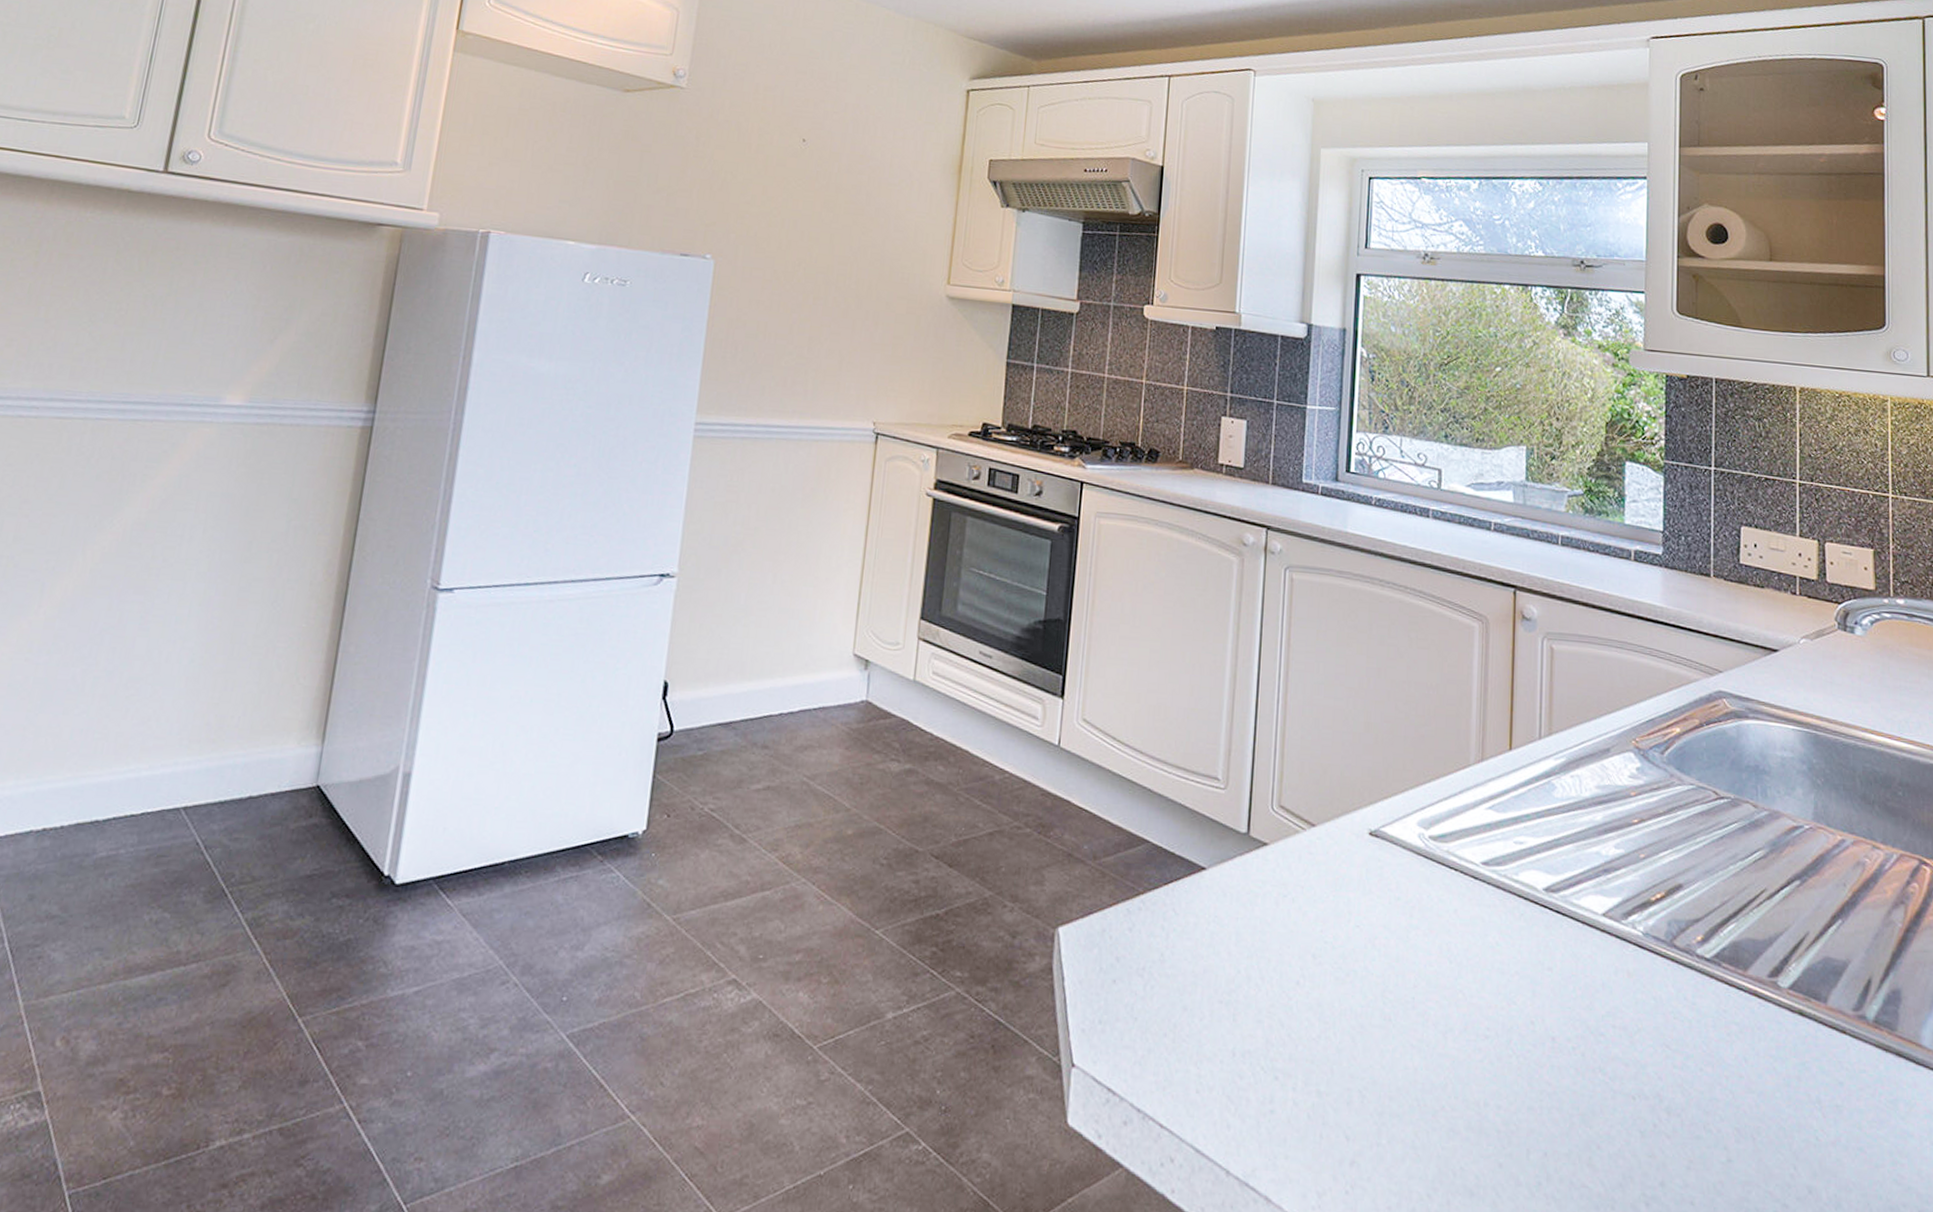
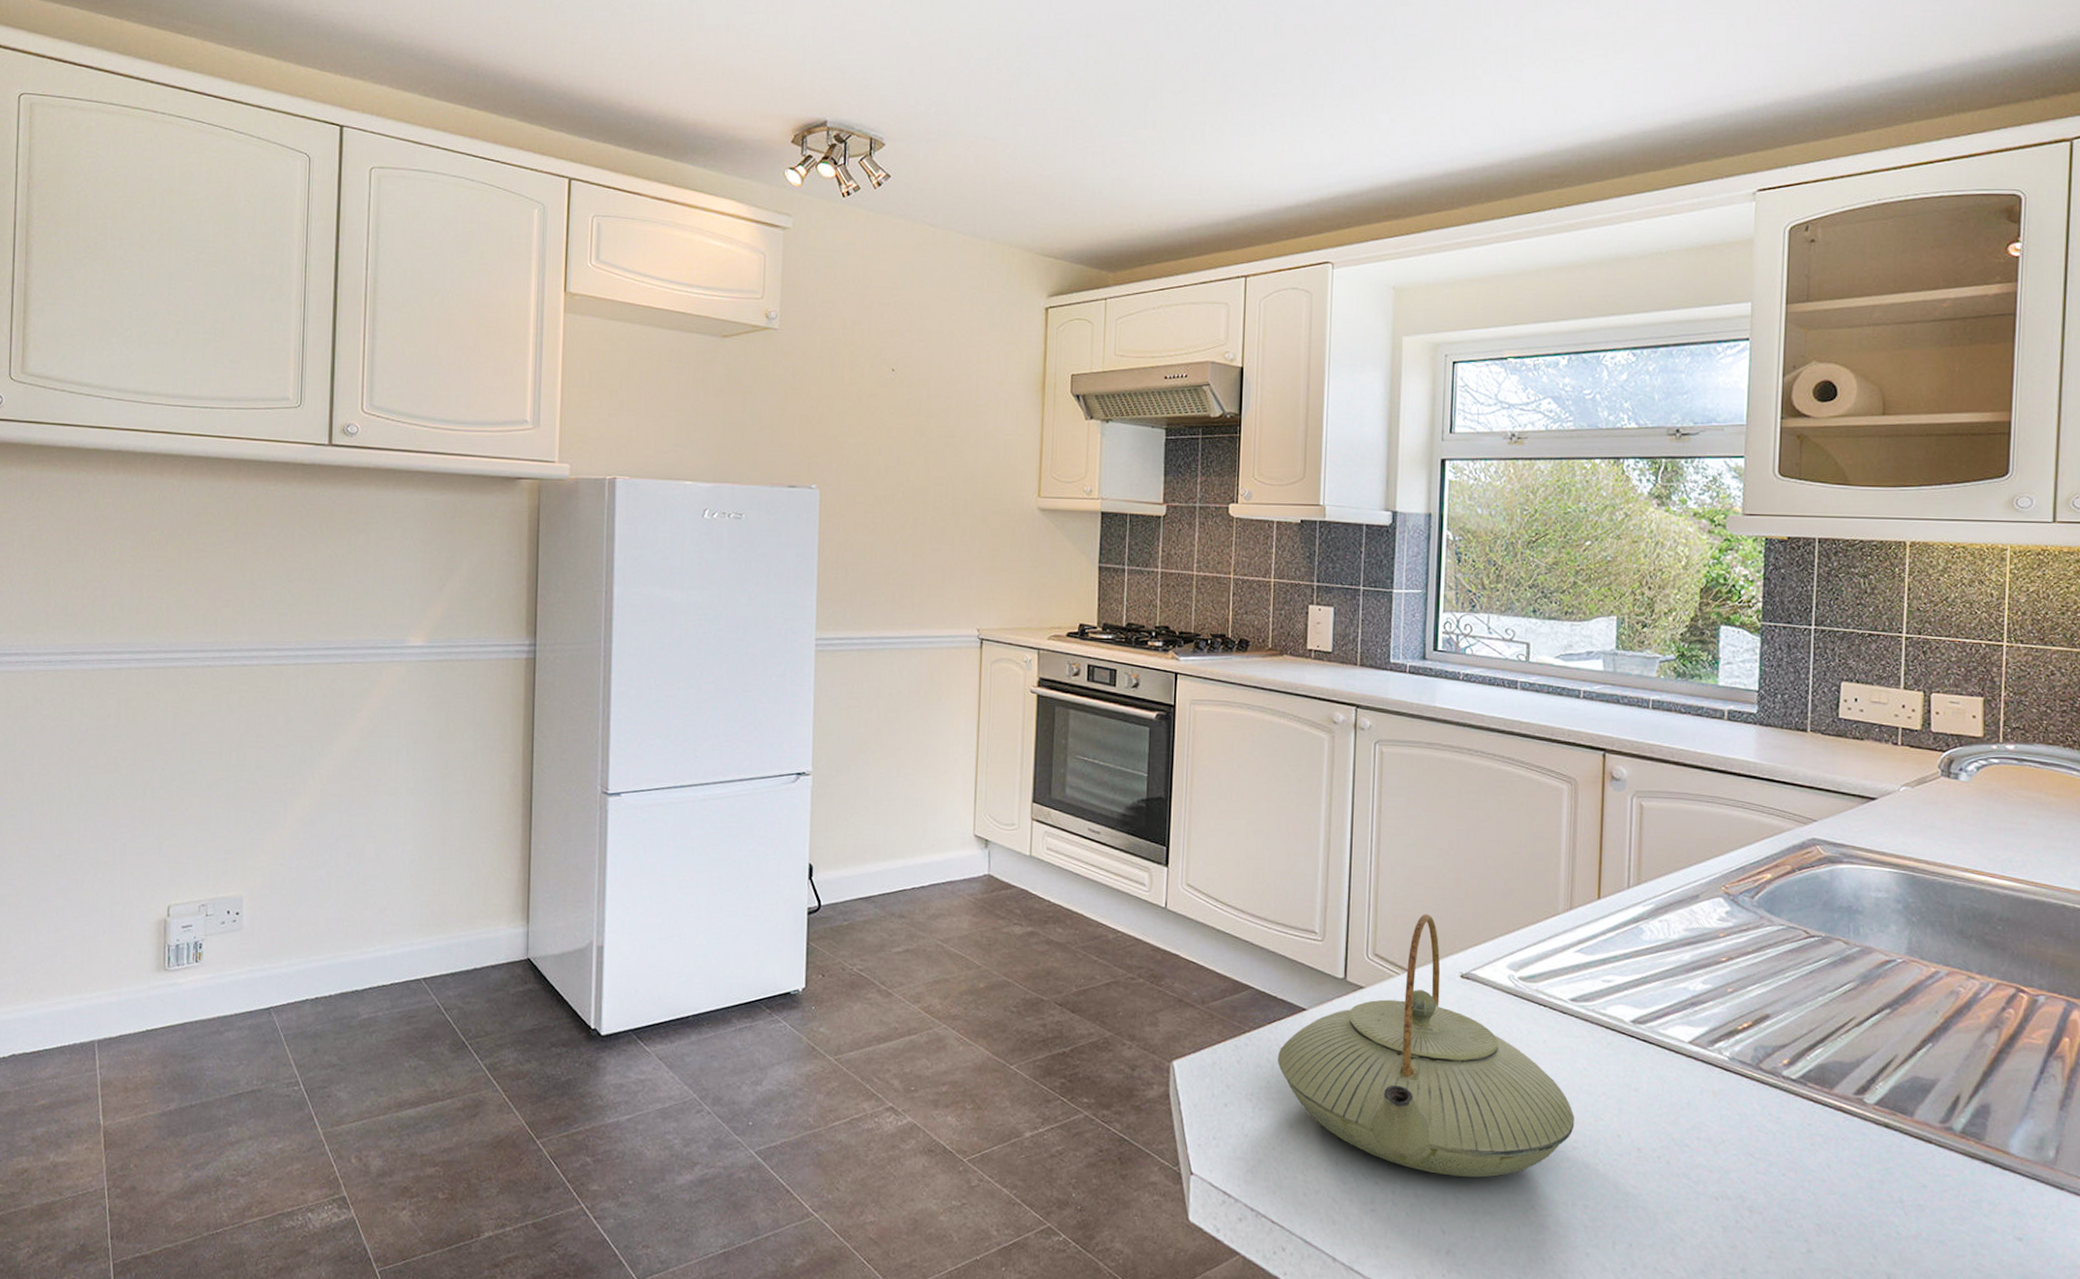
teapot: none [1172,761,1487,1072] -> present [1277,914,1575,1178]

